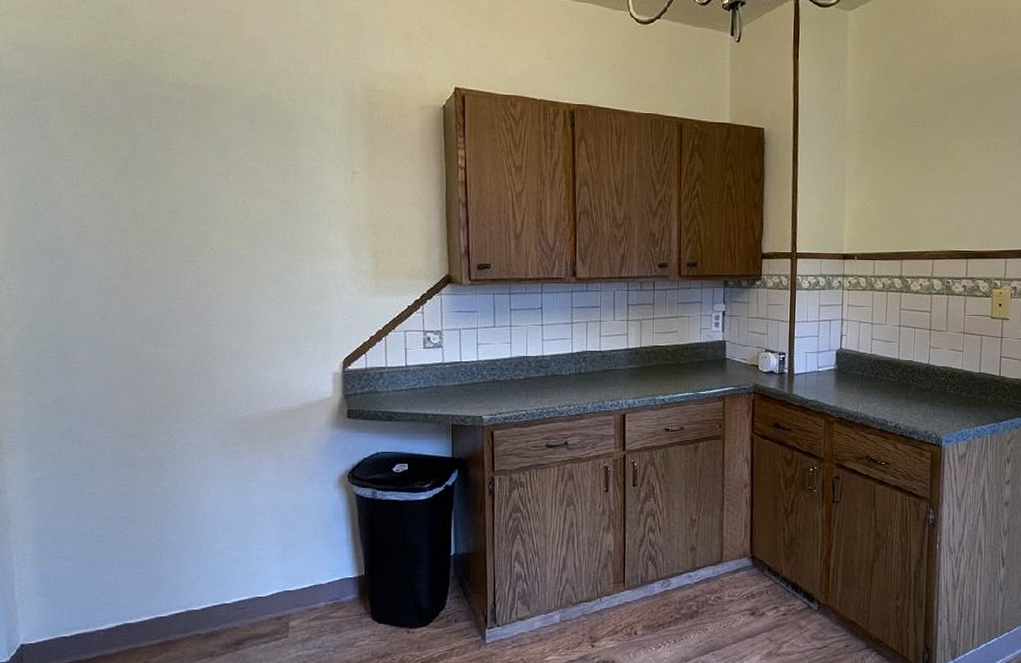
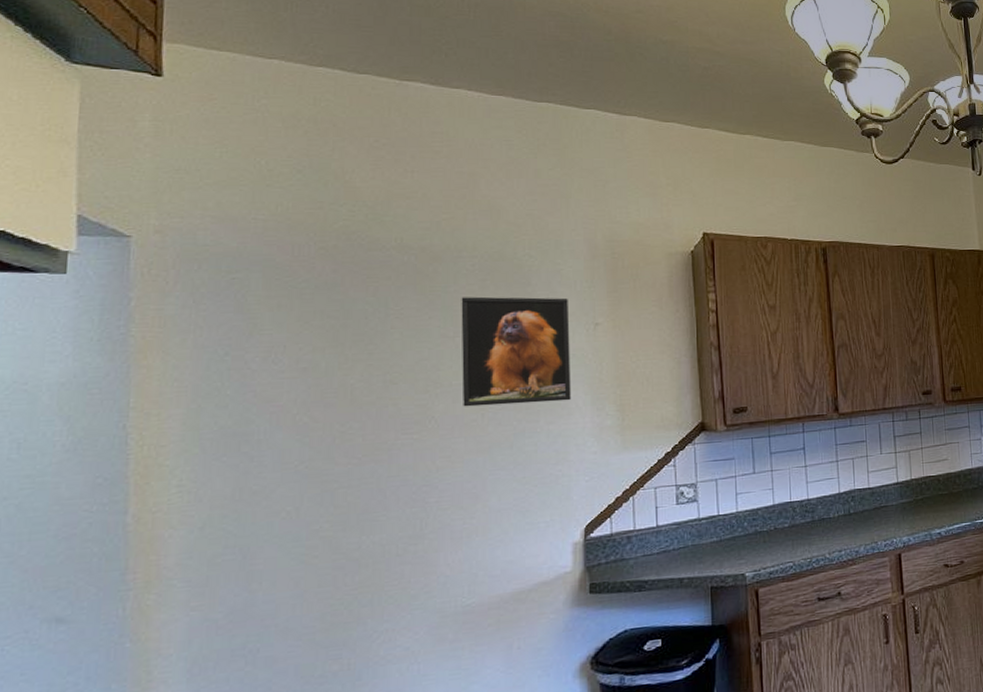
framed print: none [232,137,331,244] -> present [461,296,572,407]

